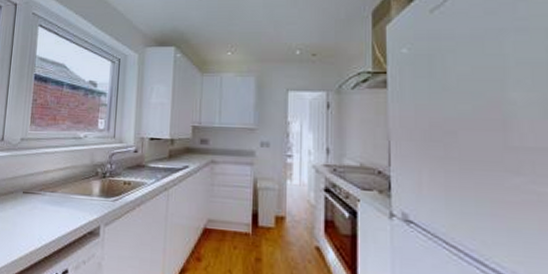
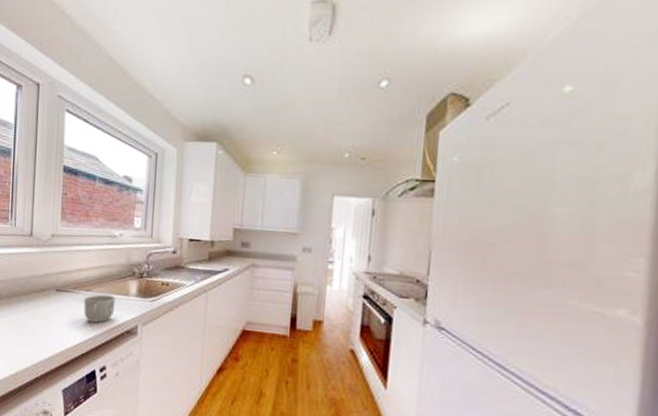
mug: none [48,195,79,224] -> present [84,294,116,323]

